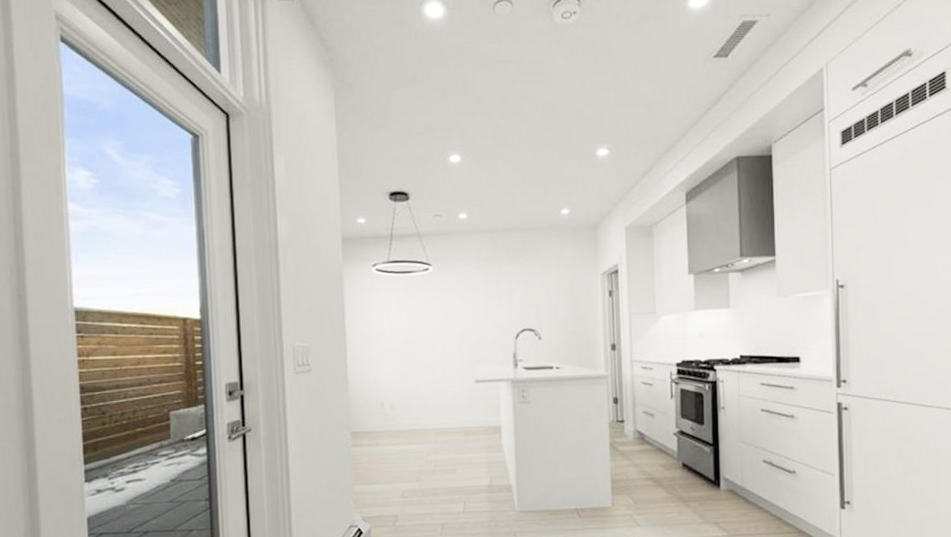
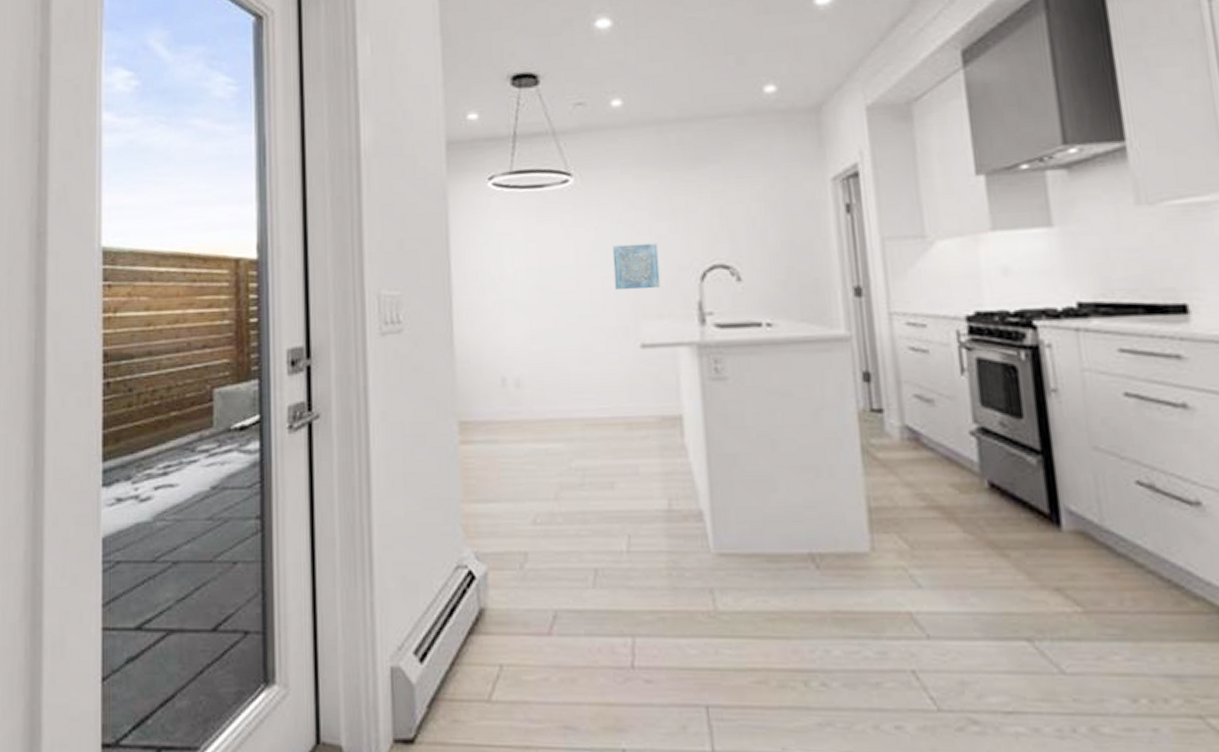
wall art: none [458,313,489,344] -> present [612,243,661,290]

